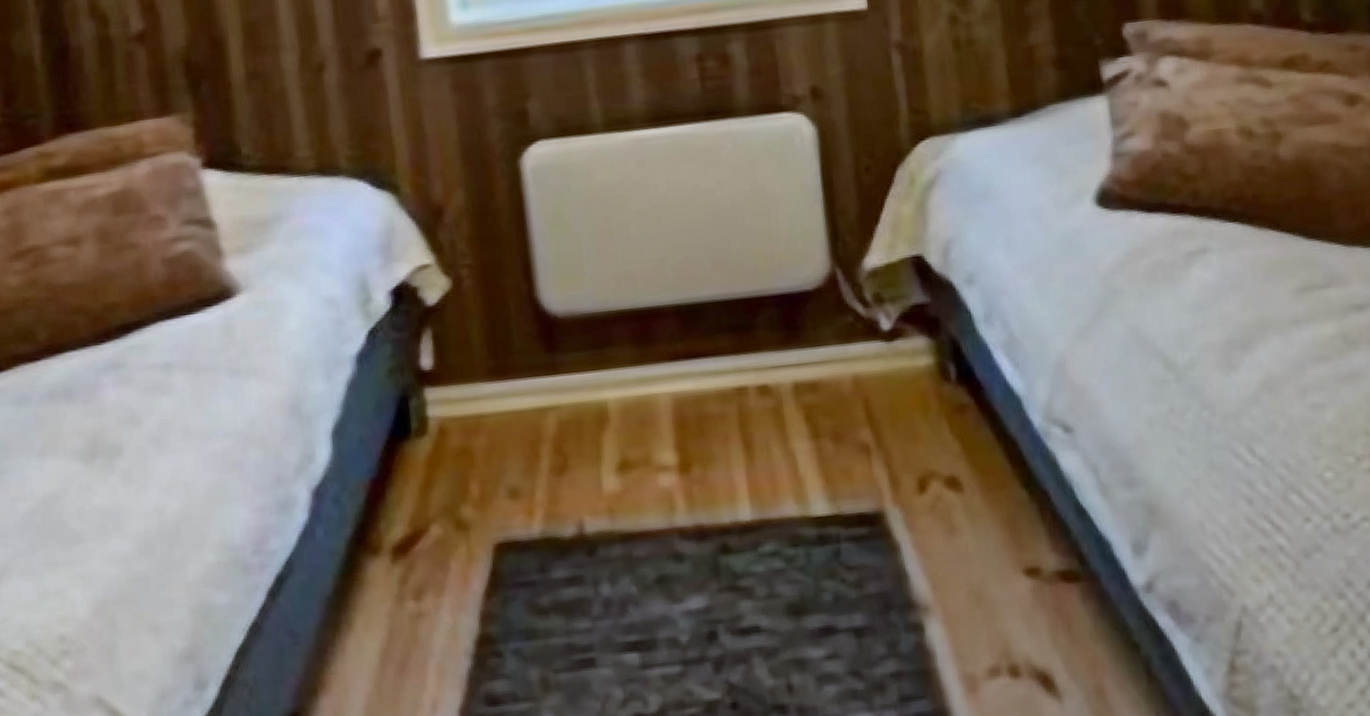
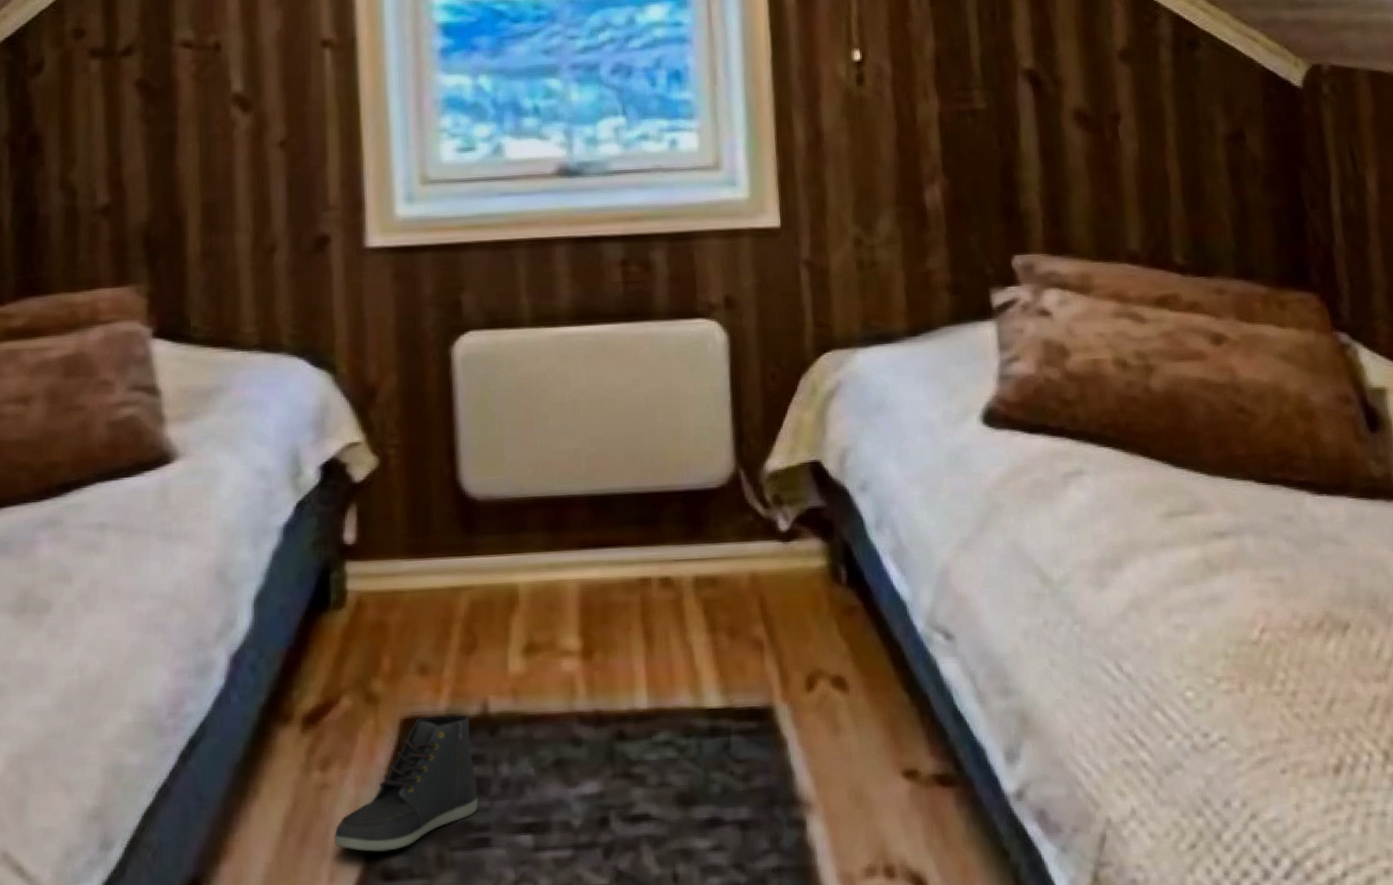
sneaker: none [433,536,581,678] -> present [333,714,479,852]

